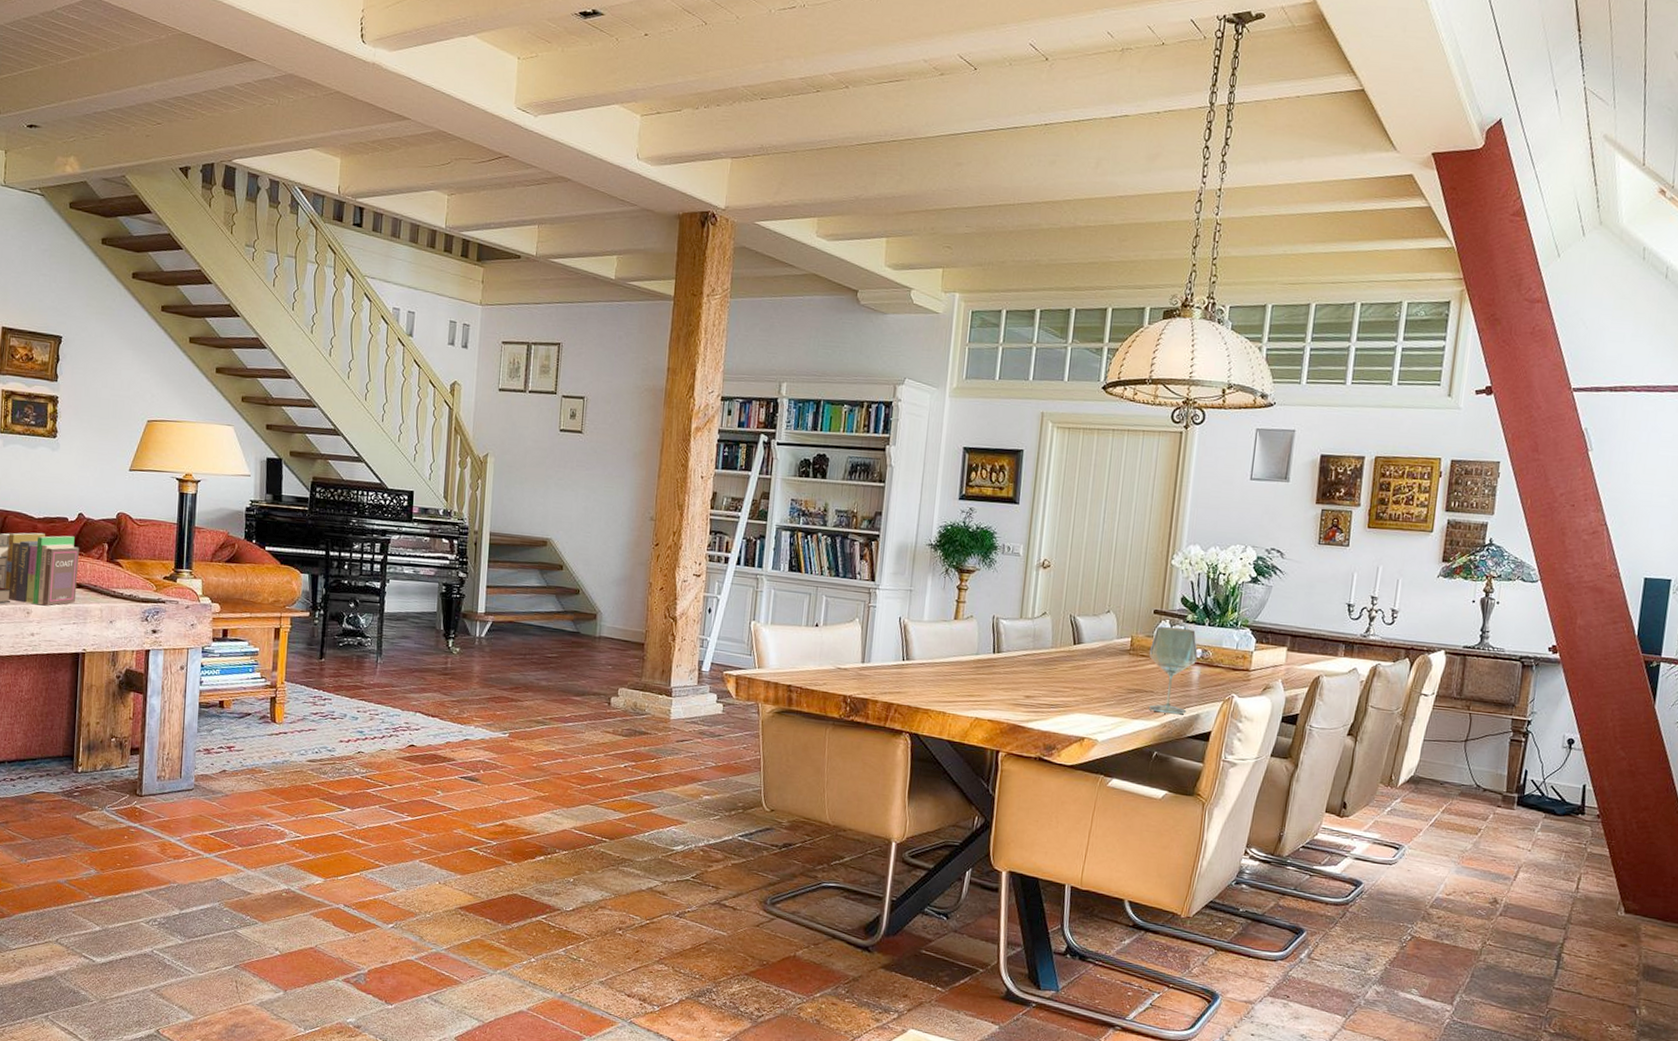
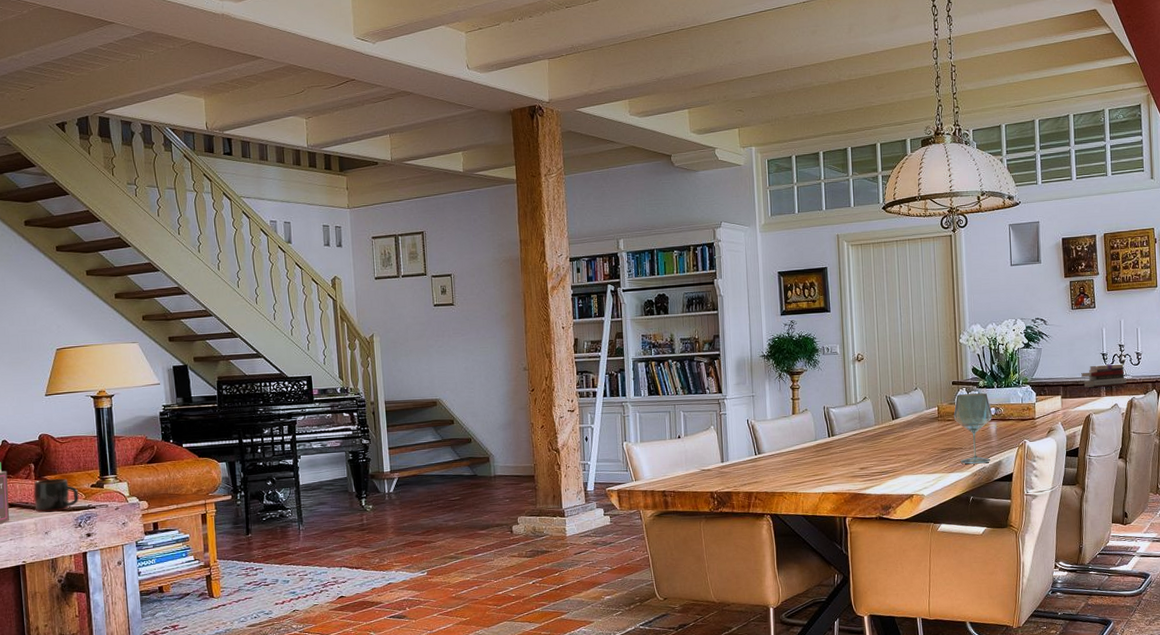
mug: none [103,562,150,600] -> present [33,478,79,513]
books: none [1316,616,1374,647] -> present [1081,363,1126,388]

